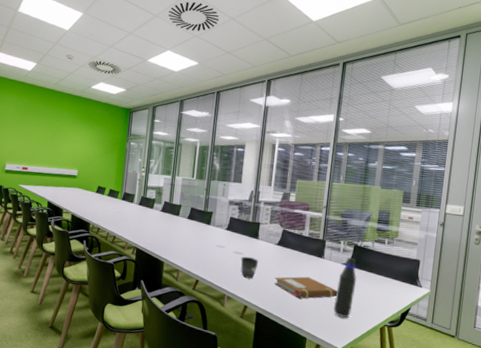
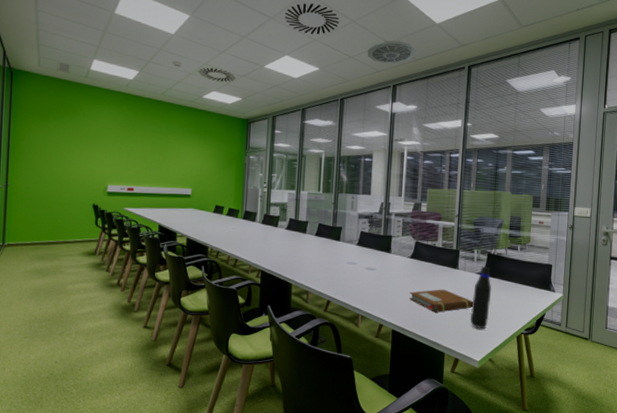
mug: present [241,256,258,278] -> none [374,272,392,295]
ceiling vent: none [244,37,293,60] -> present [367,40,417,64]

